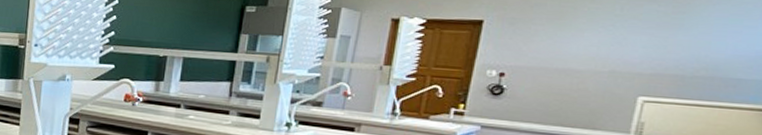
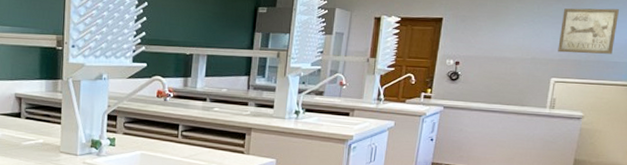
wall art: none [649,10,747,69] -> present [558,8,619,54]

